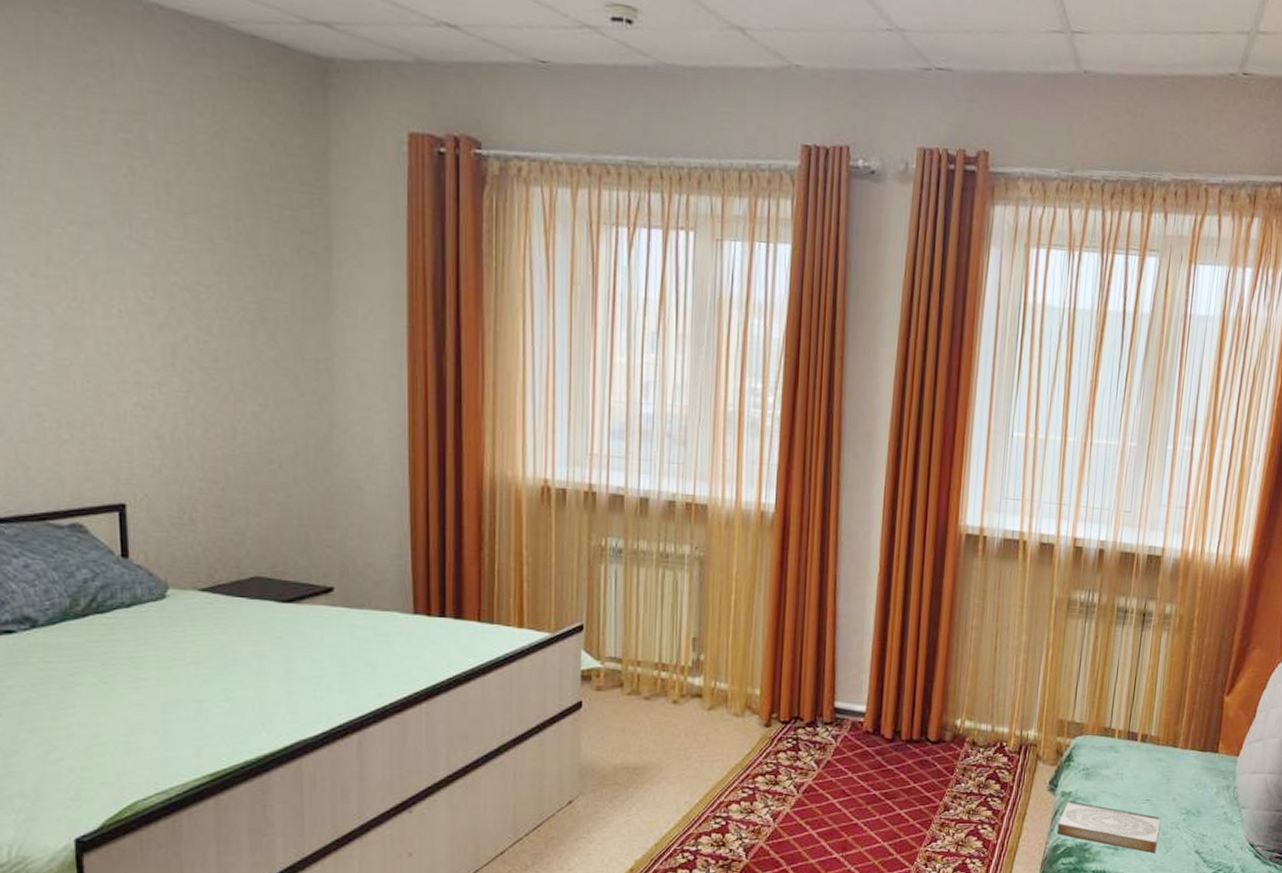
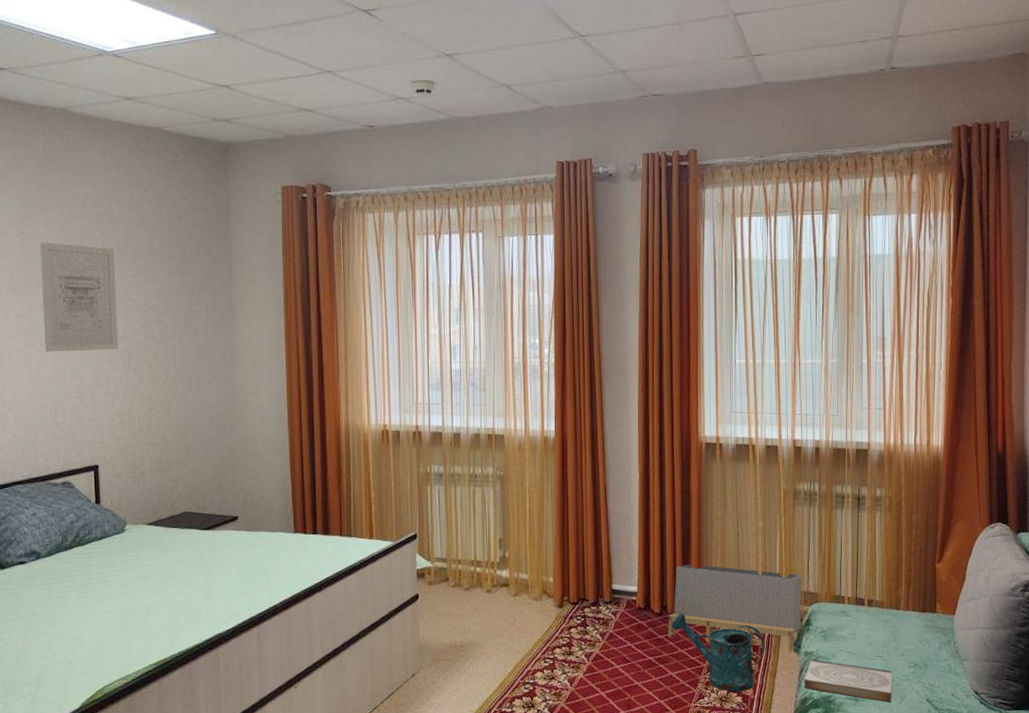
wall art: none [29,172,157,343] -> present [39,241,119,352]
storage bin: none [898,681,1067,793] -> present [667,564,802,654]
watering can: none [905,740,1016,835] -> present [671,613,765,692]

